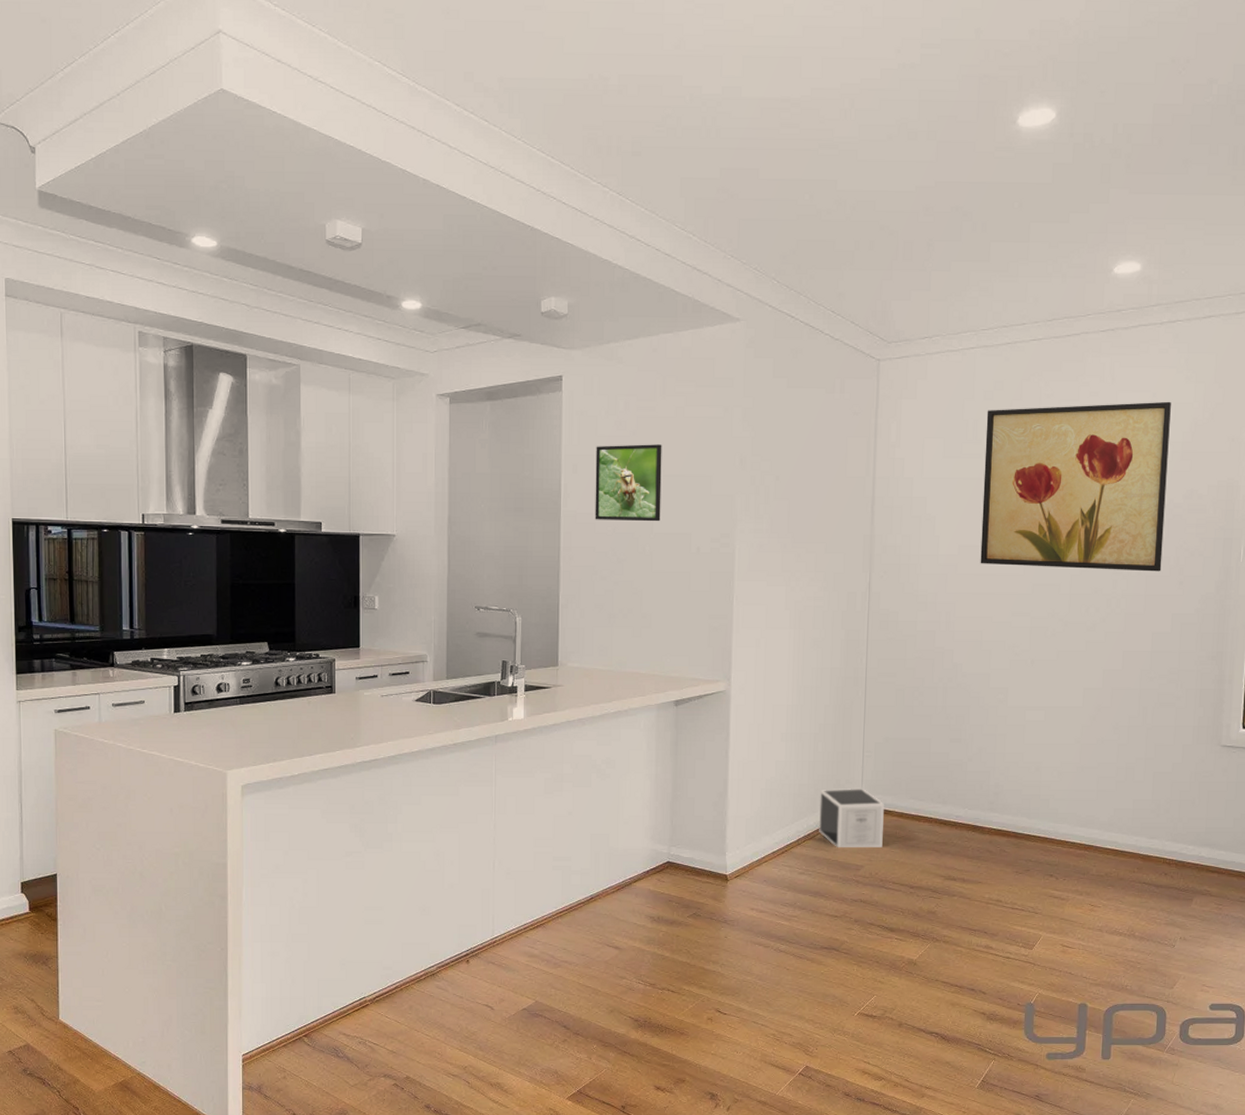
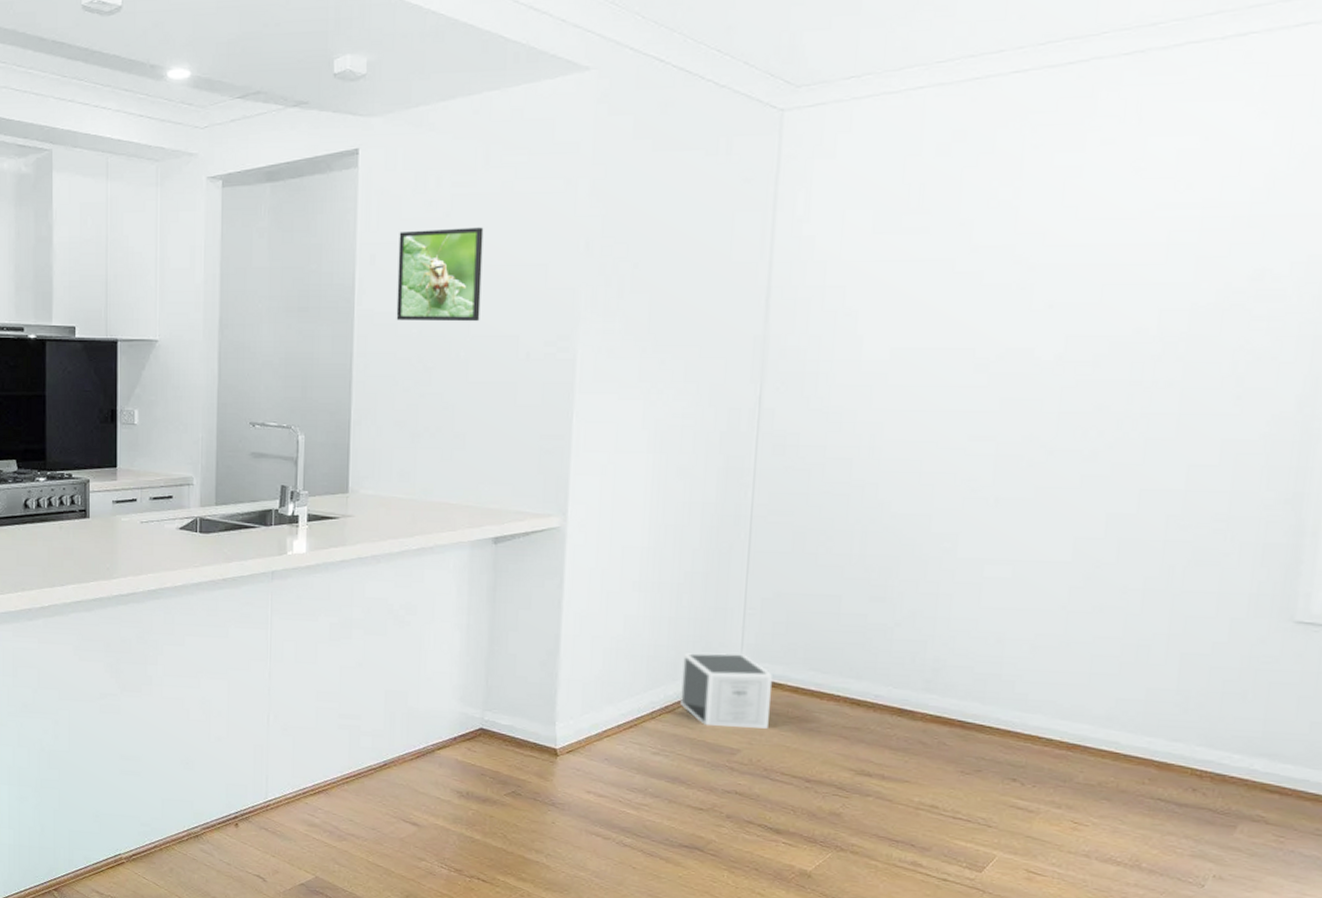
wall art: present [980,401,1171,572] -> none [922,146,1234,382]

